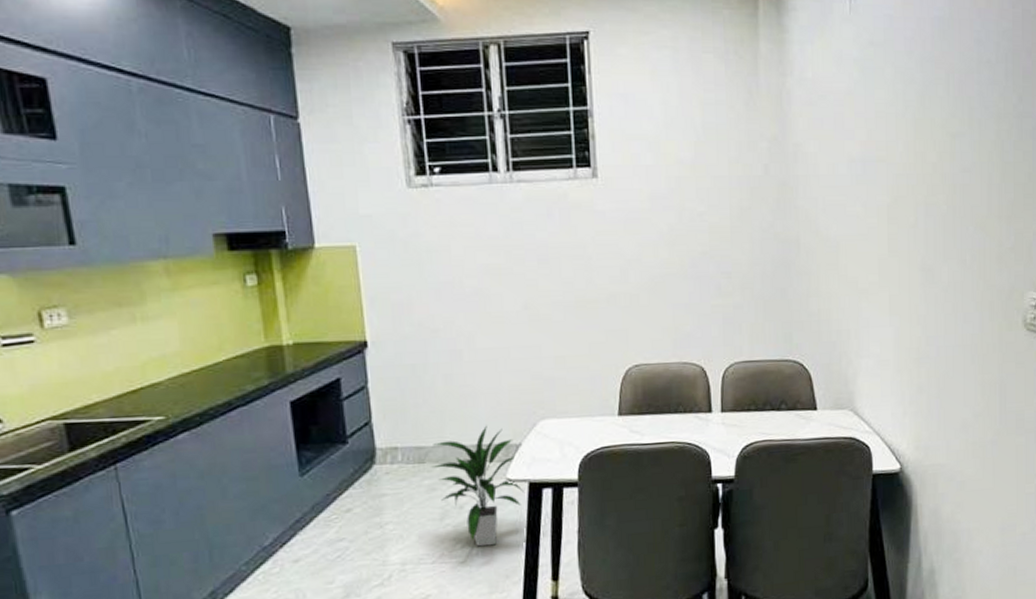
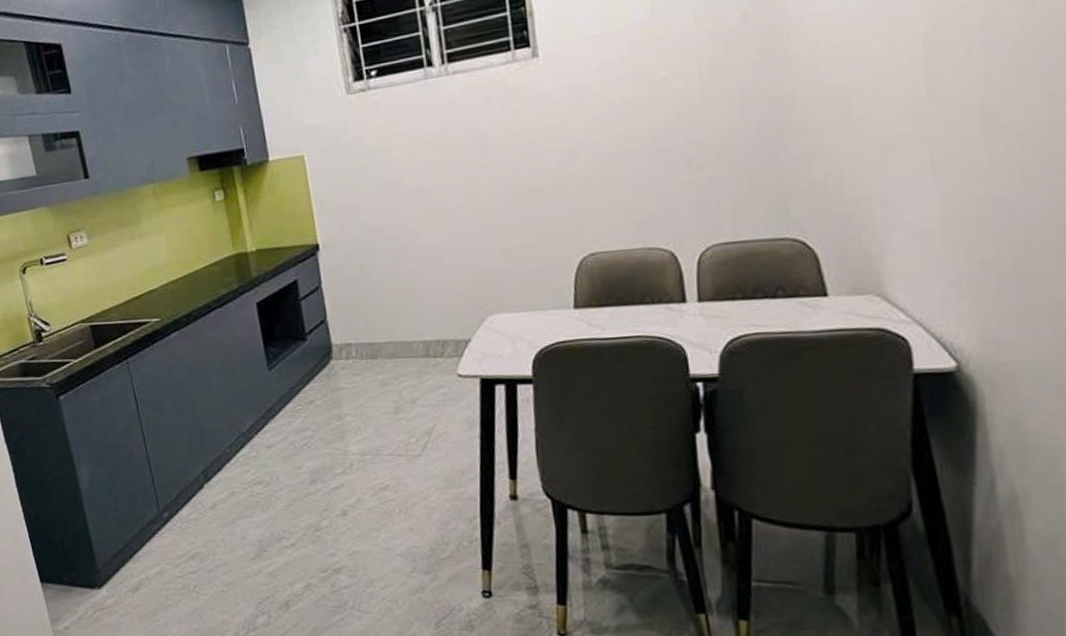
indoor plant: present [431,425,525,547] -> none [383,321,477,442]

